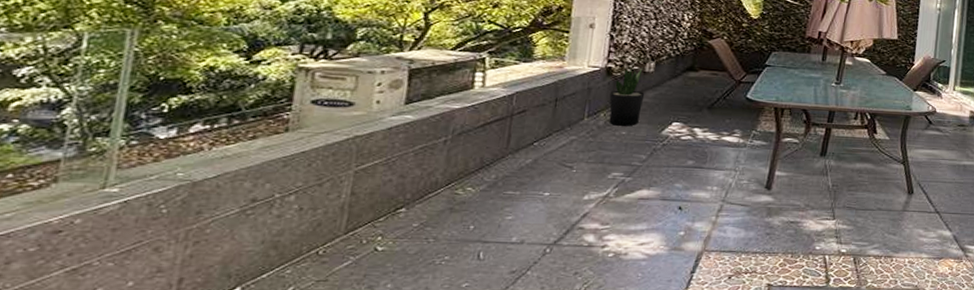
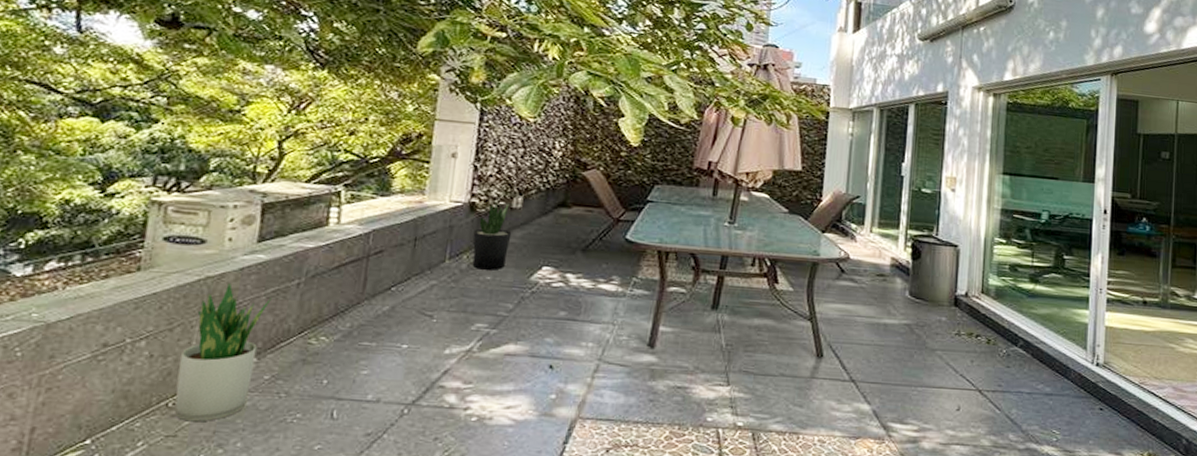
planter: none [325,141,419,267] -> present [175,282,271,422]

